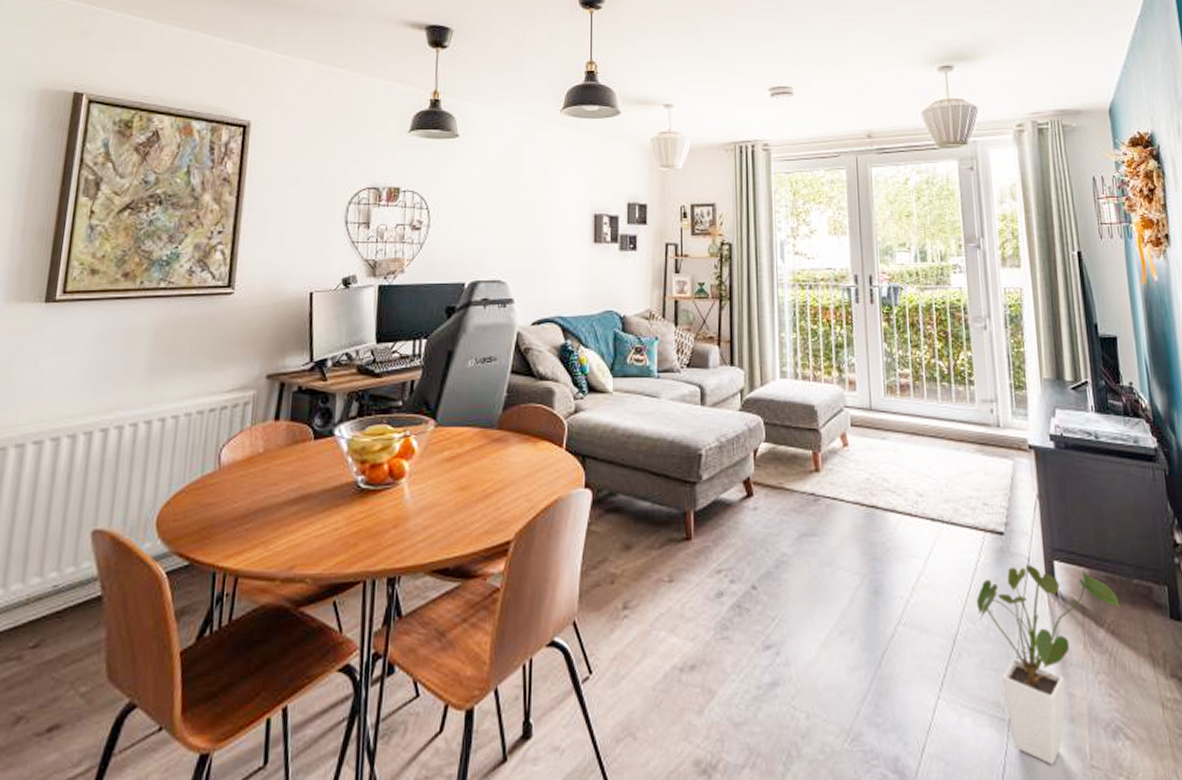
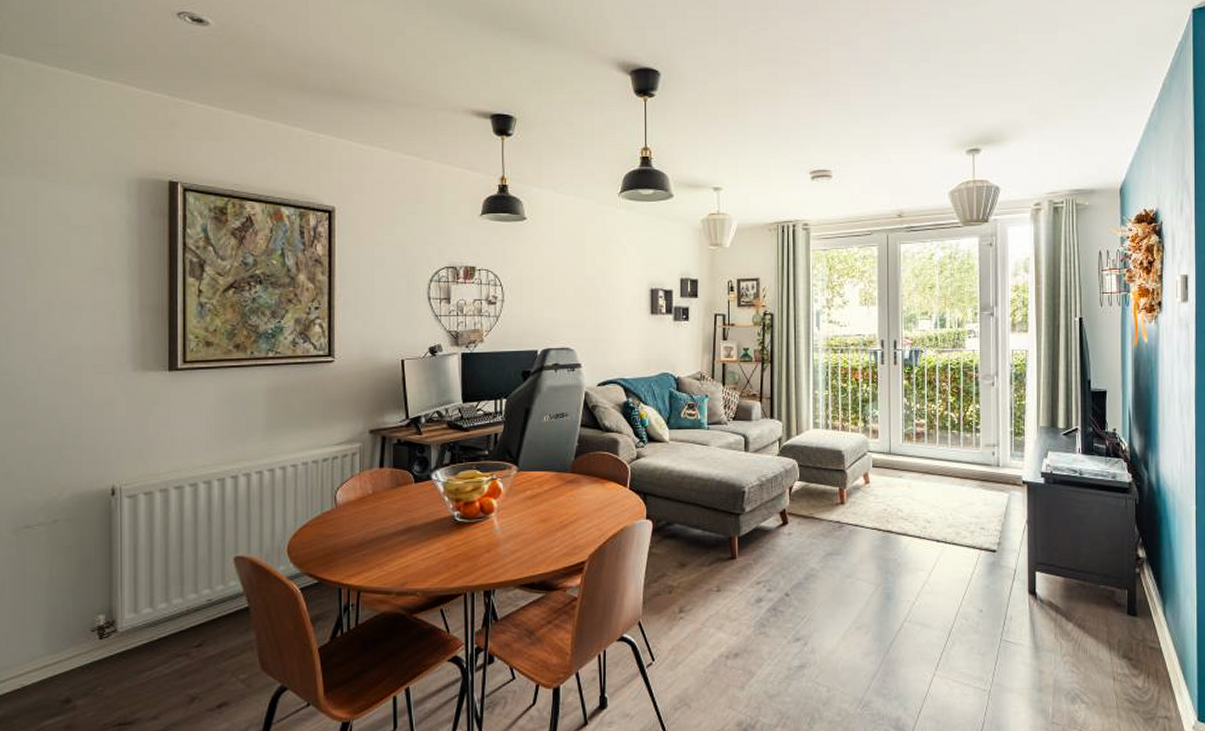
house plant: present [976,564,1120,765] -> none [969,575,1087,722]

